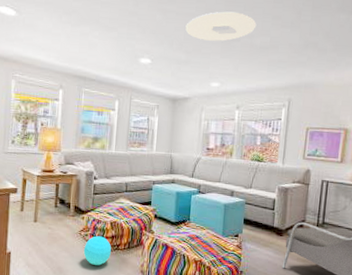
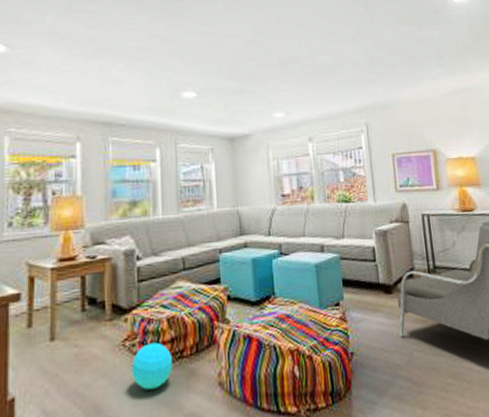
ceiling light: present [185,11,257,42] -> none [233,30,315,66]

